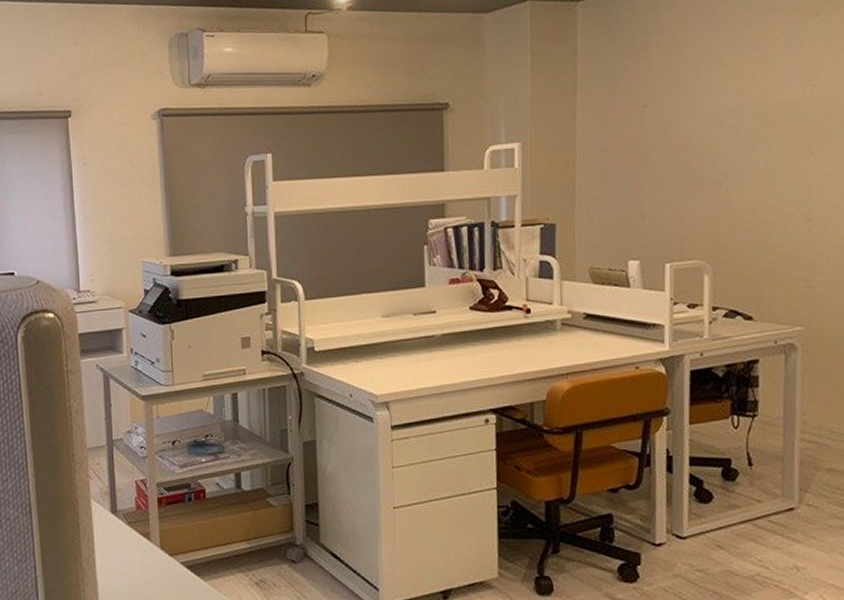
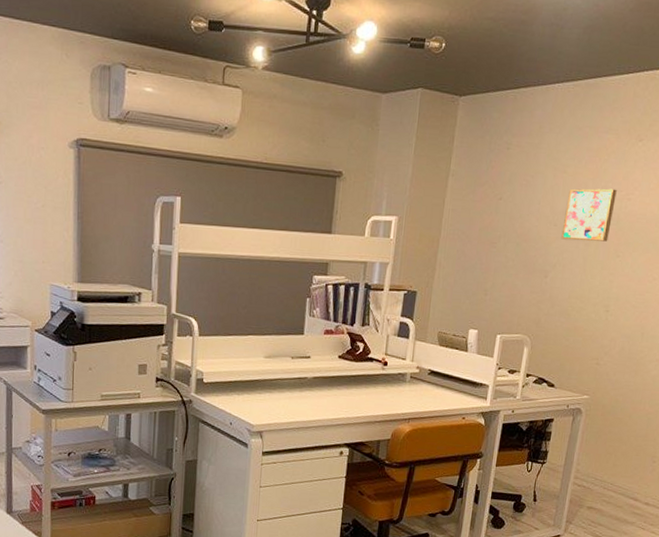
wall art: none [730,75,796,143] -> present [561,188,617,242]

